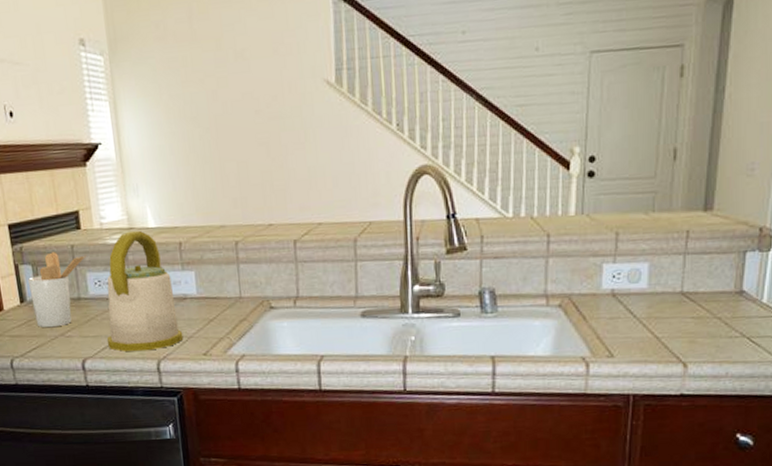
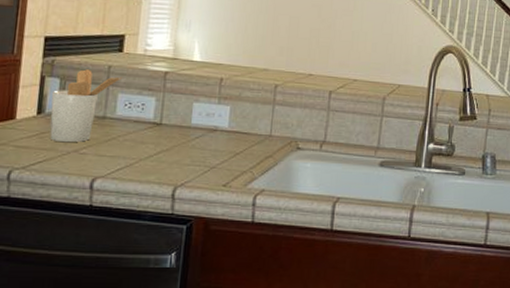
kettle: present [107,230,184,351] -> none [123,61,206,177]

